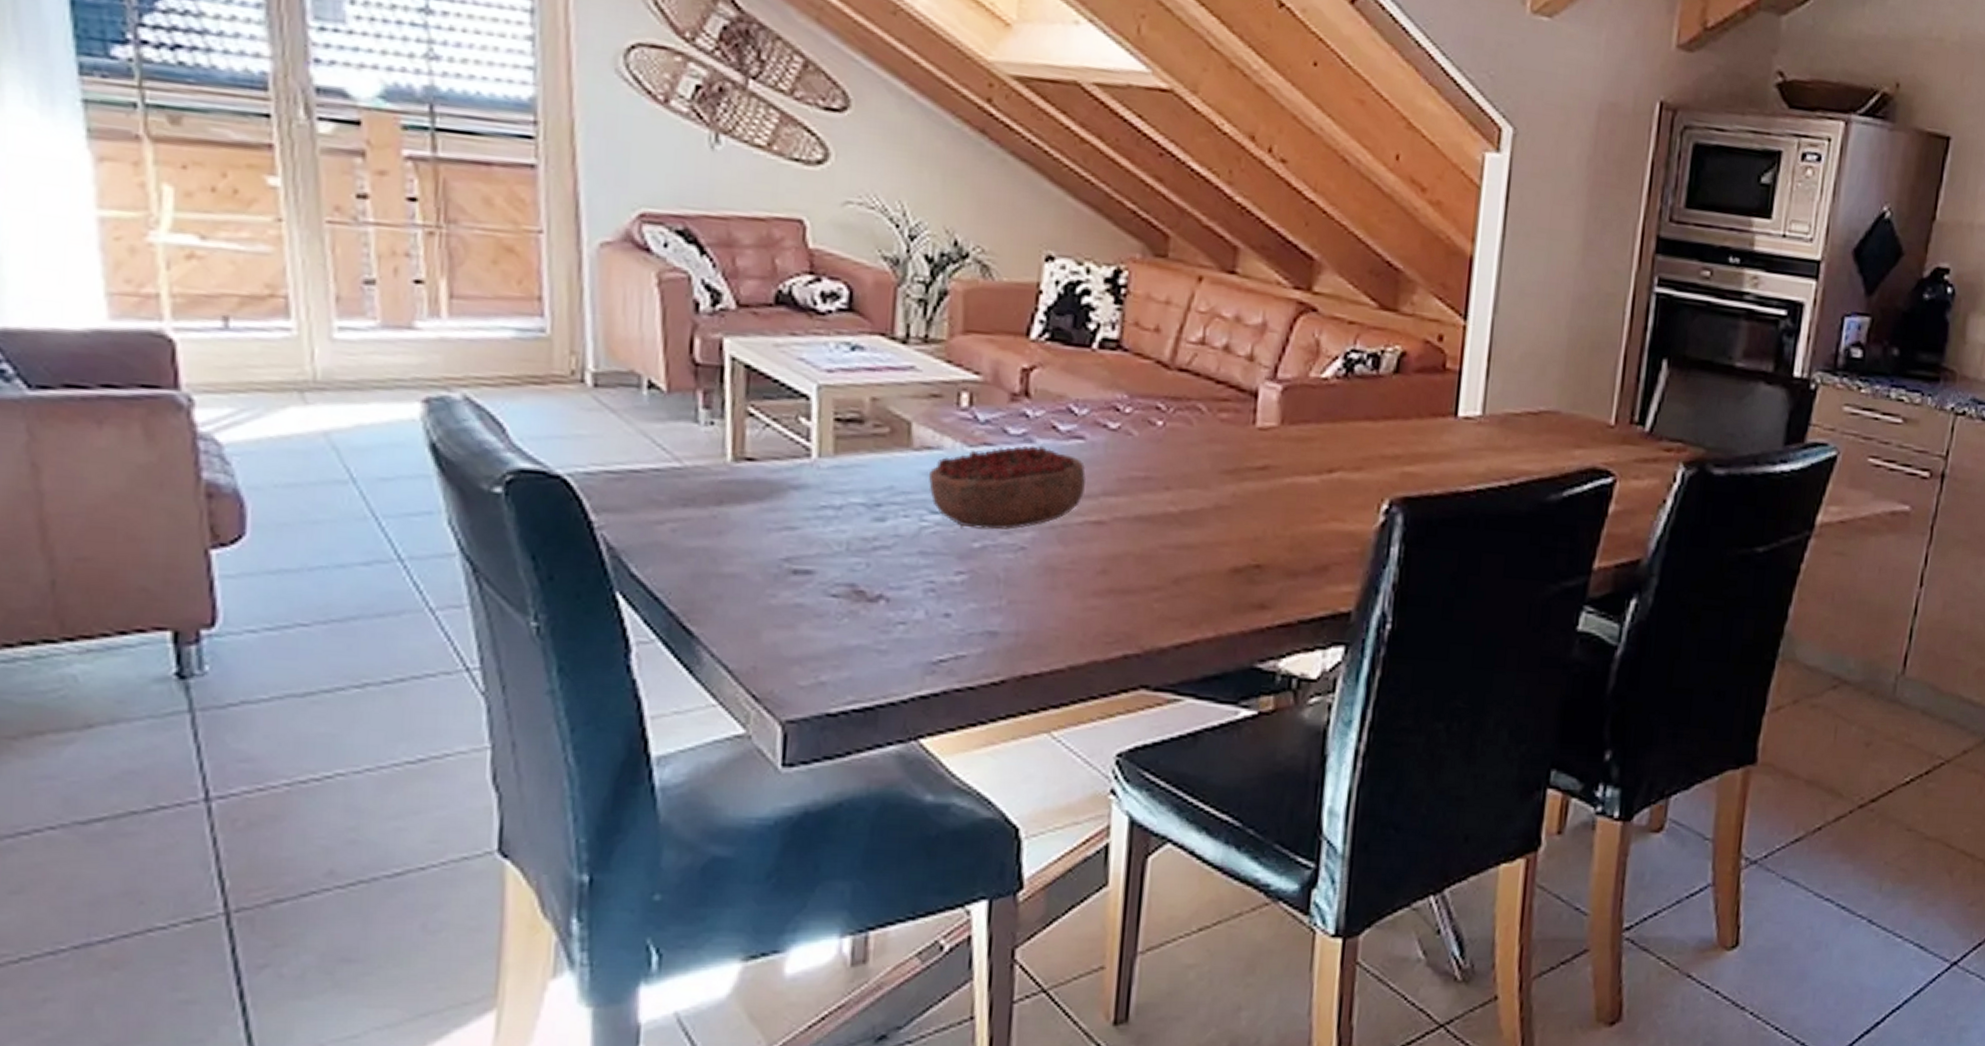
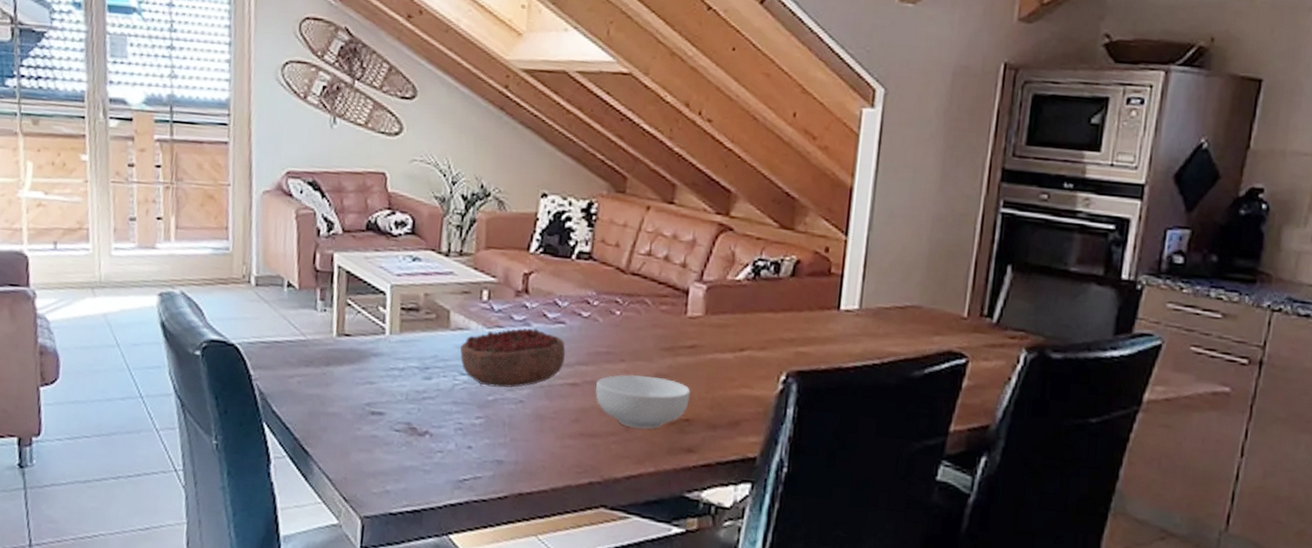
cereal bowl: none [1130,507,1262,581] -> present [595,374,690,429]

